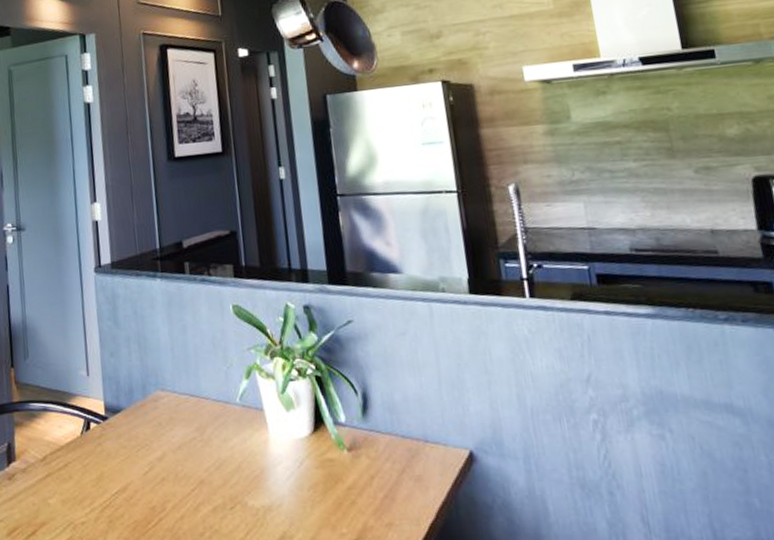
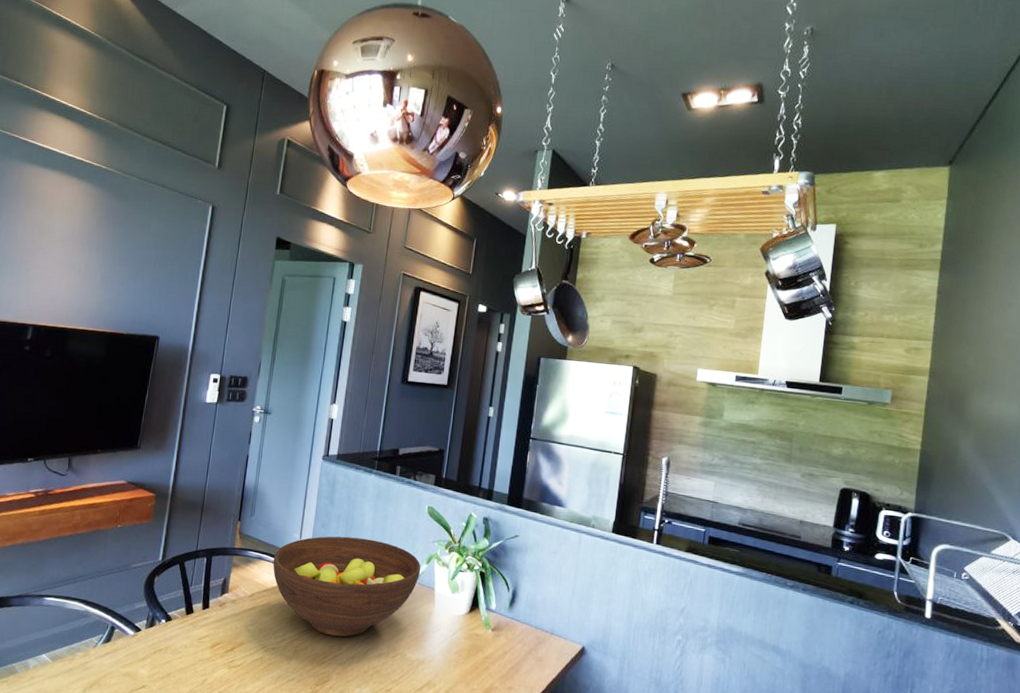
fruit bowl: none [60,360,242,494] -> present [273,536,421,637]

